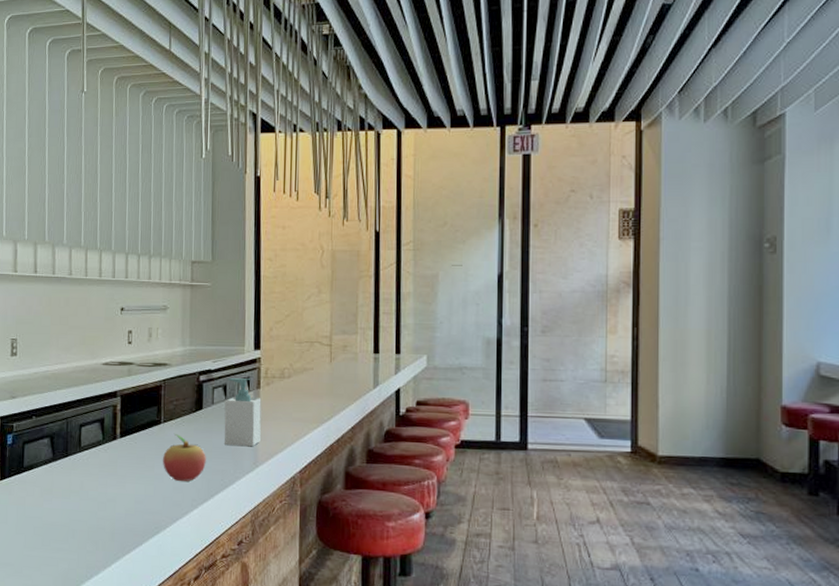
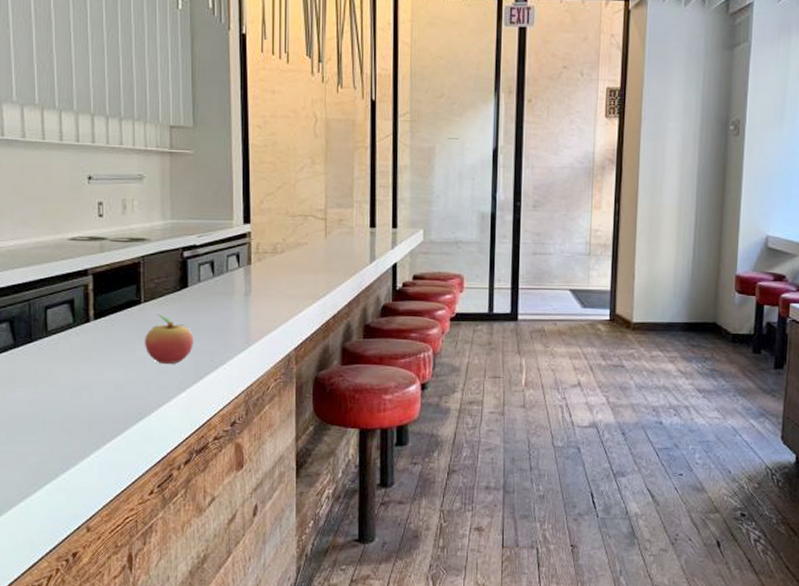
soap bottle: present [224,378,262,447] -> none [212,254,253,326]

